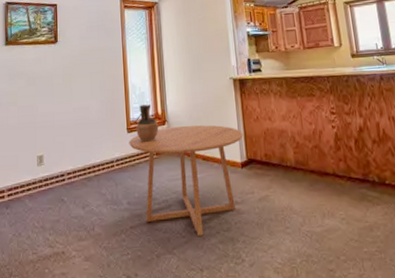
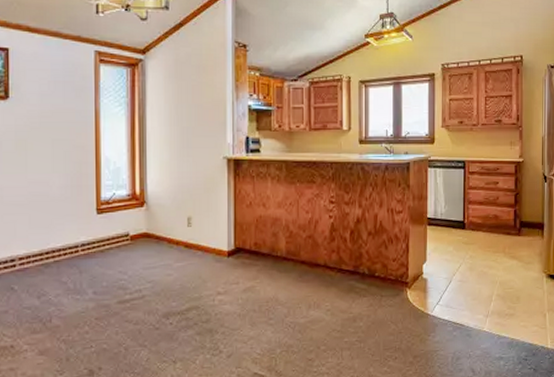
dining table: present [129,125,243,236] -> none [98,209,233,328]
ceramic jug: present [136,104,159,142] -> none [108,182,136,225]

